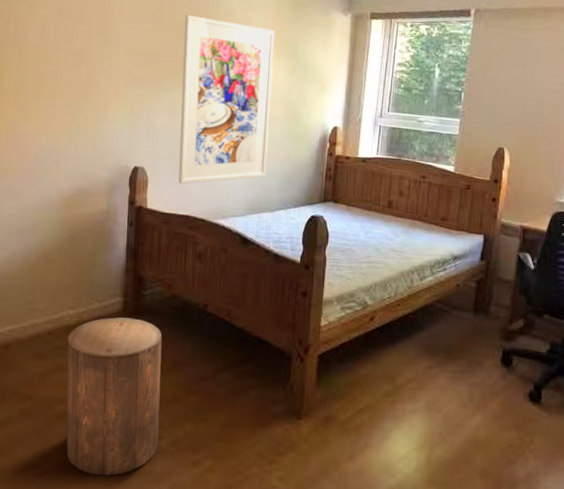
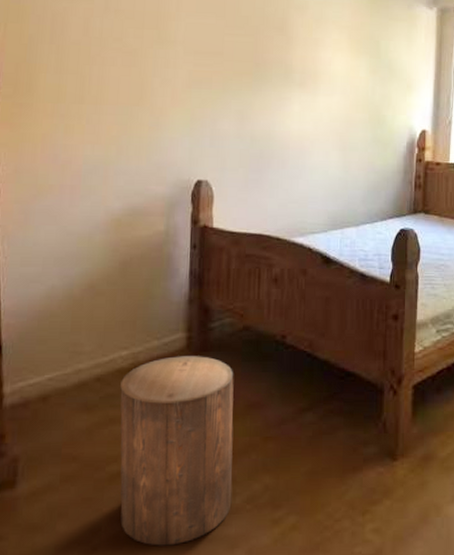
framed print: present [178,14,275,184] -> none [249,8,355,198]

